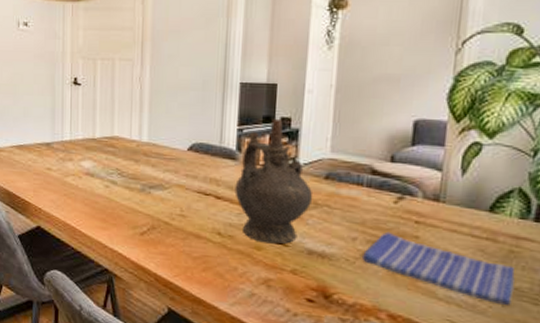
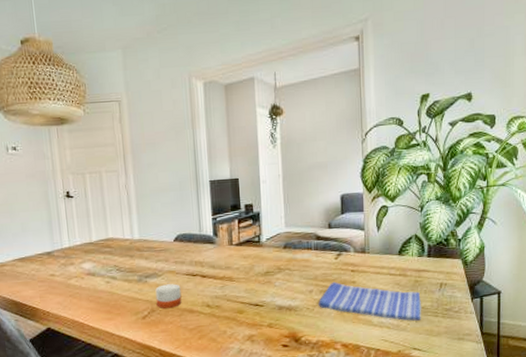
candle: none [158,197,189,229] -> present [155,282,182,309]
ceremonial vessel: present [234,118,313,245] -> none [216,206,277,307]

